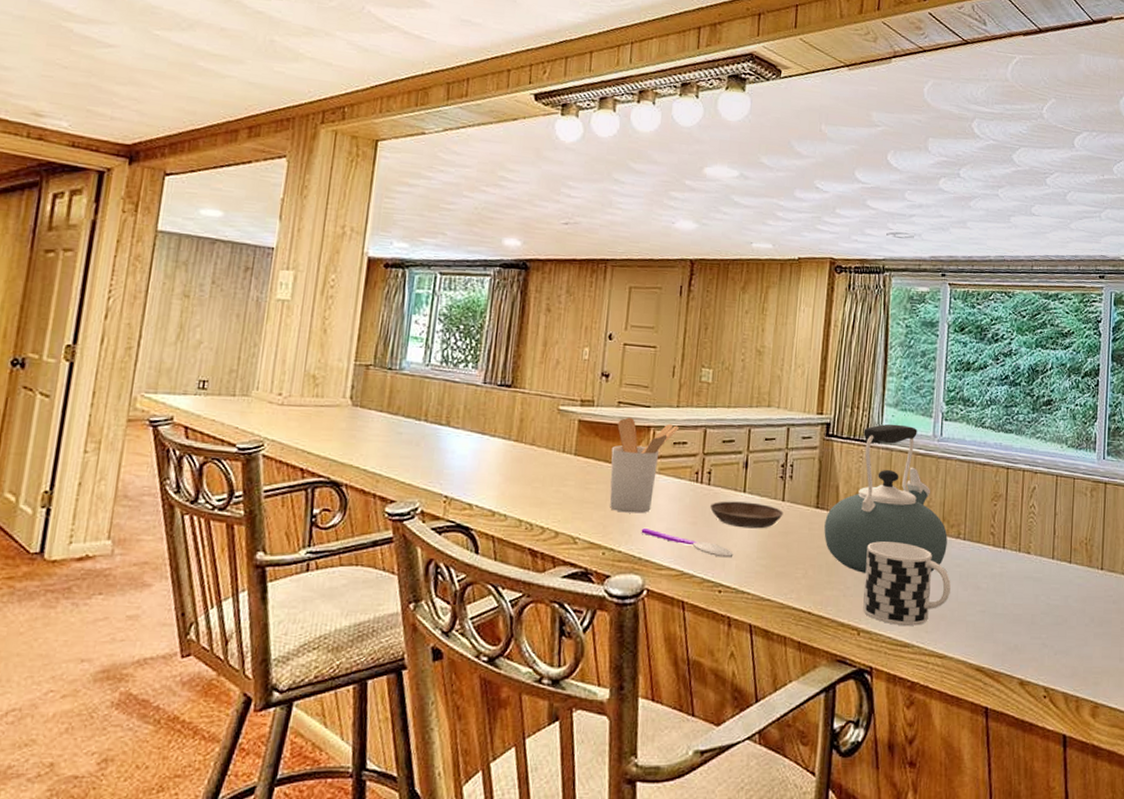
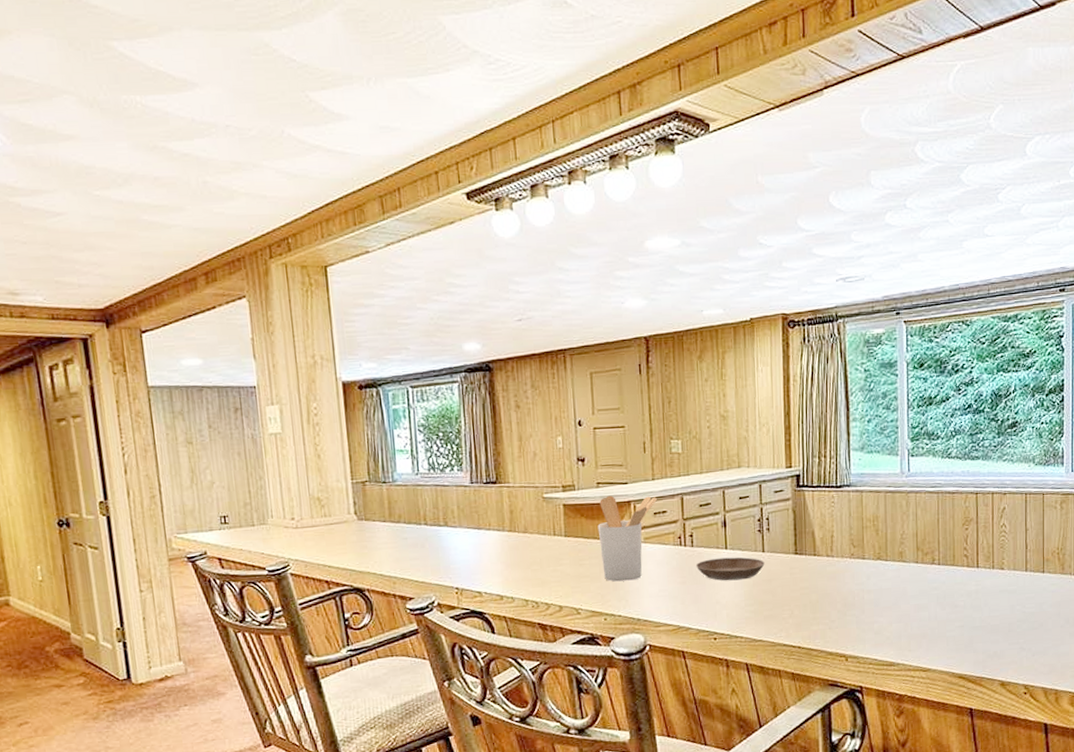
spoon: present [641,528,734,558] -> none [636,592,723,610]
kettle: present [824,424,948,573] -> none [804,466,923,607]
cup: present [863,541,951,626] -> none [847,575,929,648]

